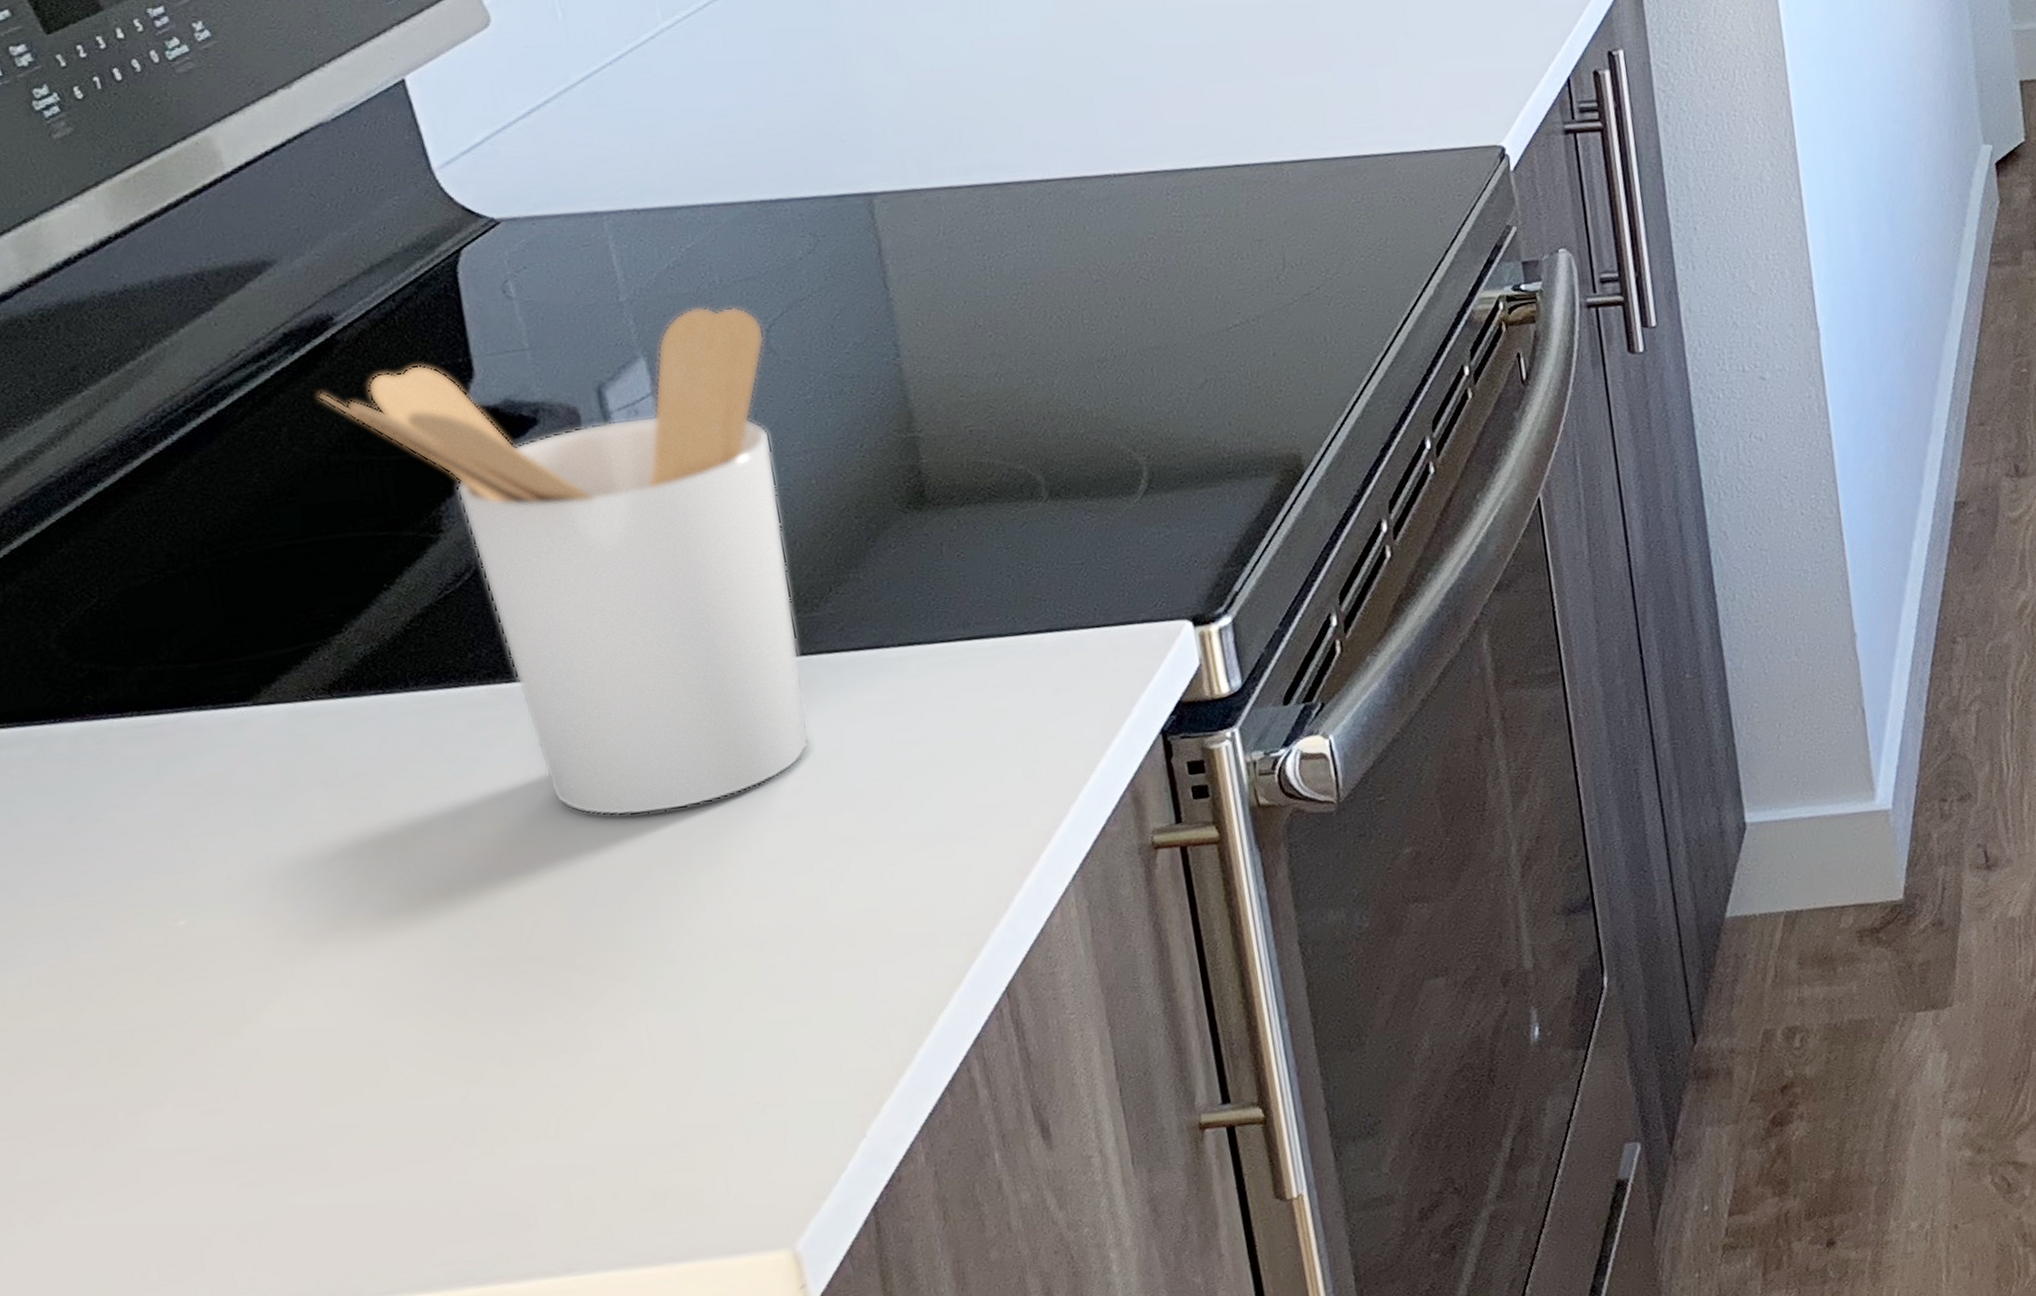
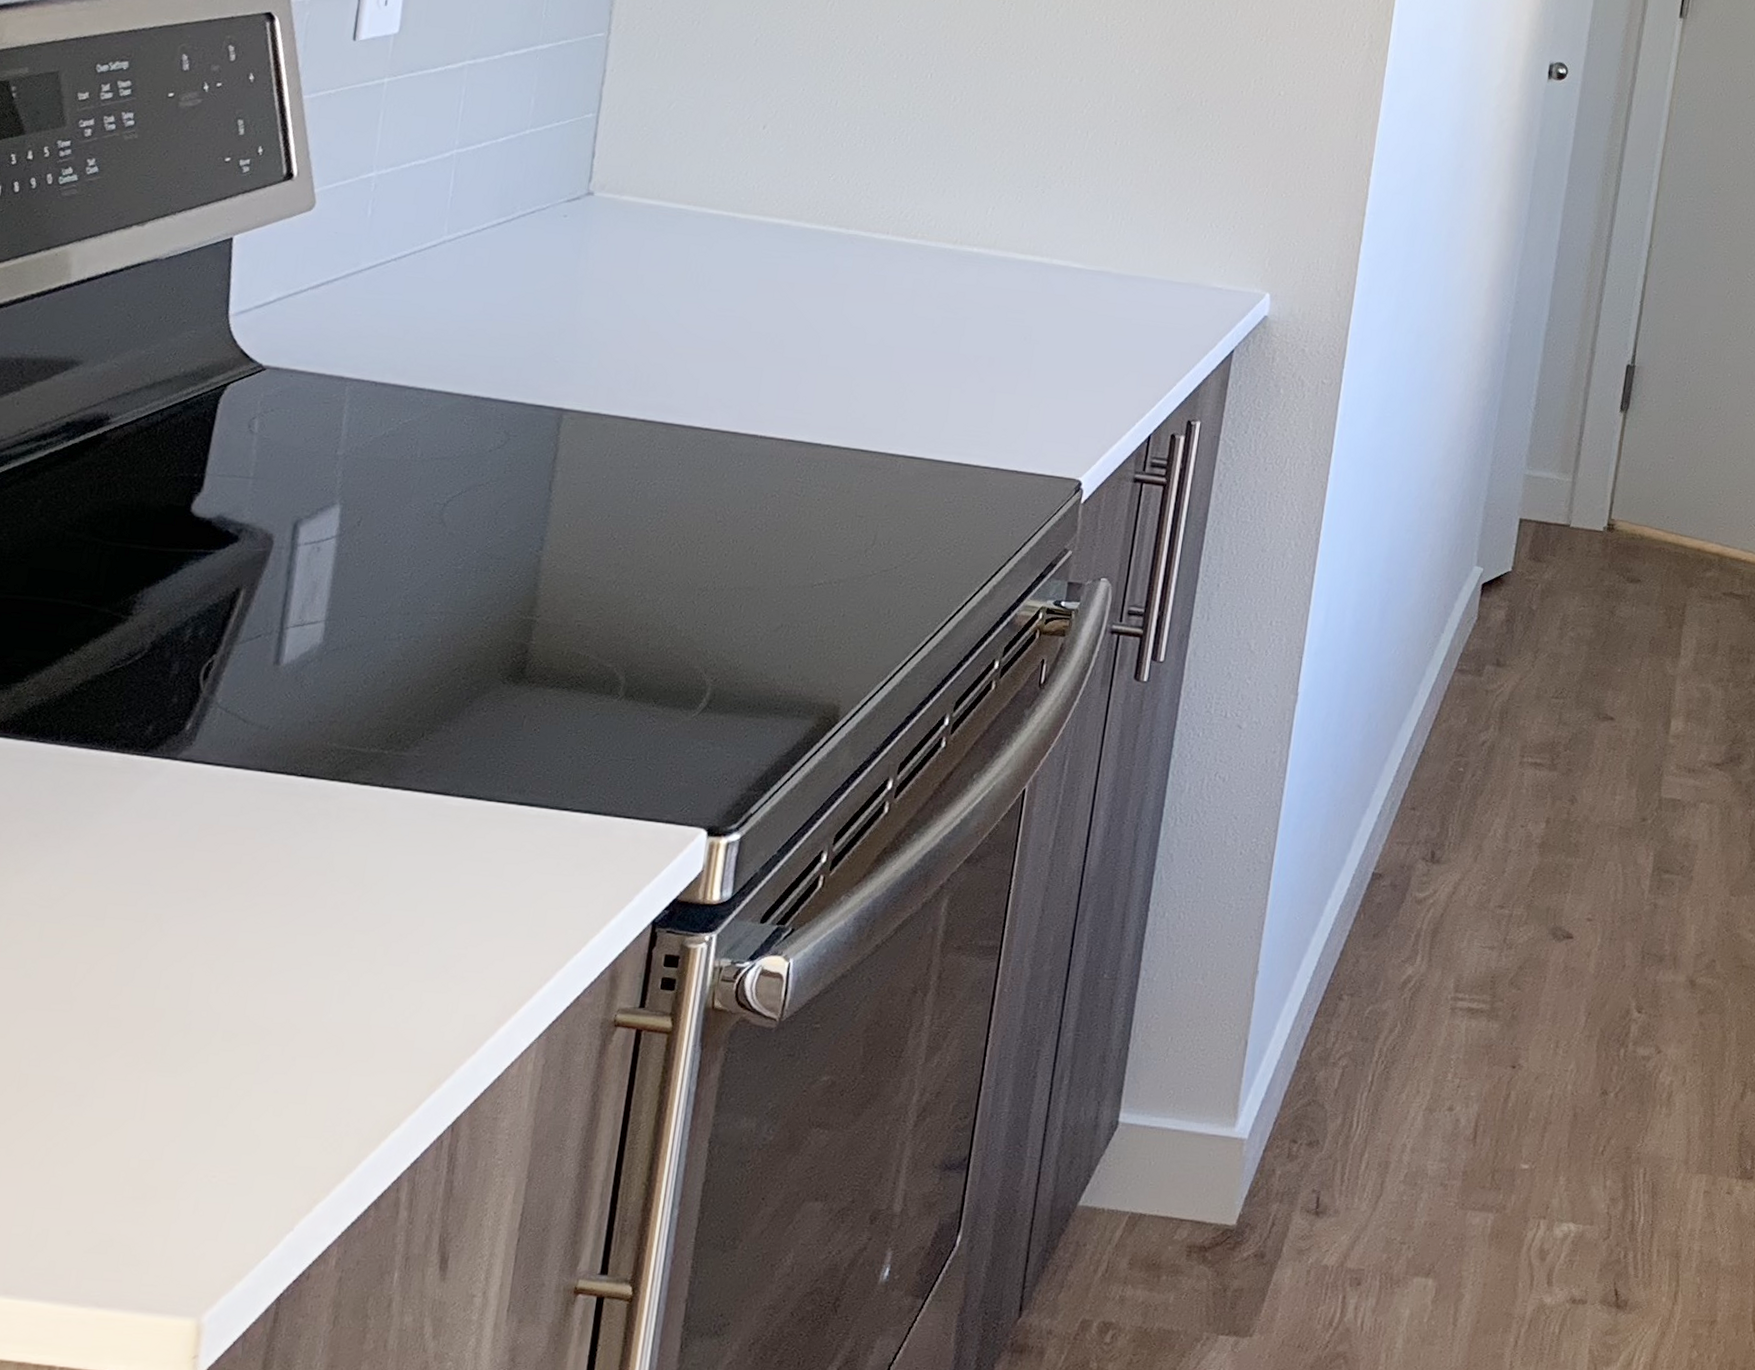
utensil holder: present [318,306,811,817] -> none [75,471,443,899]

